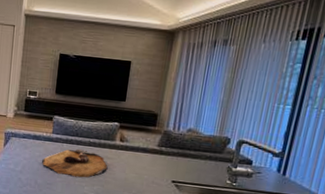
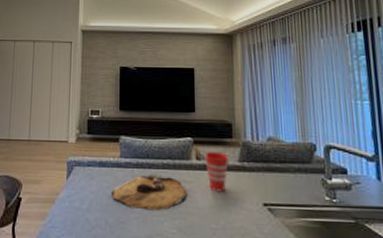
cup: none [127,135,149,169] -> present [204,151,228,192]

